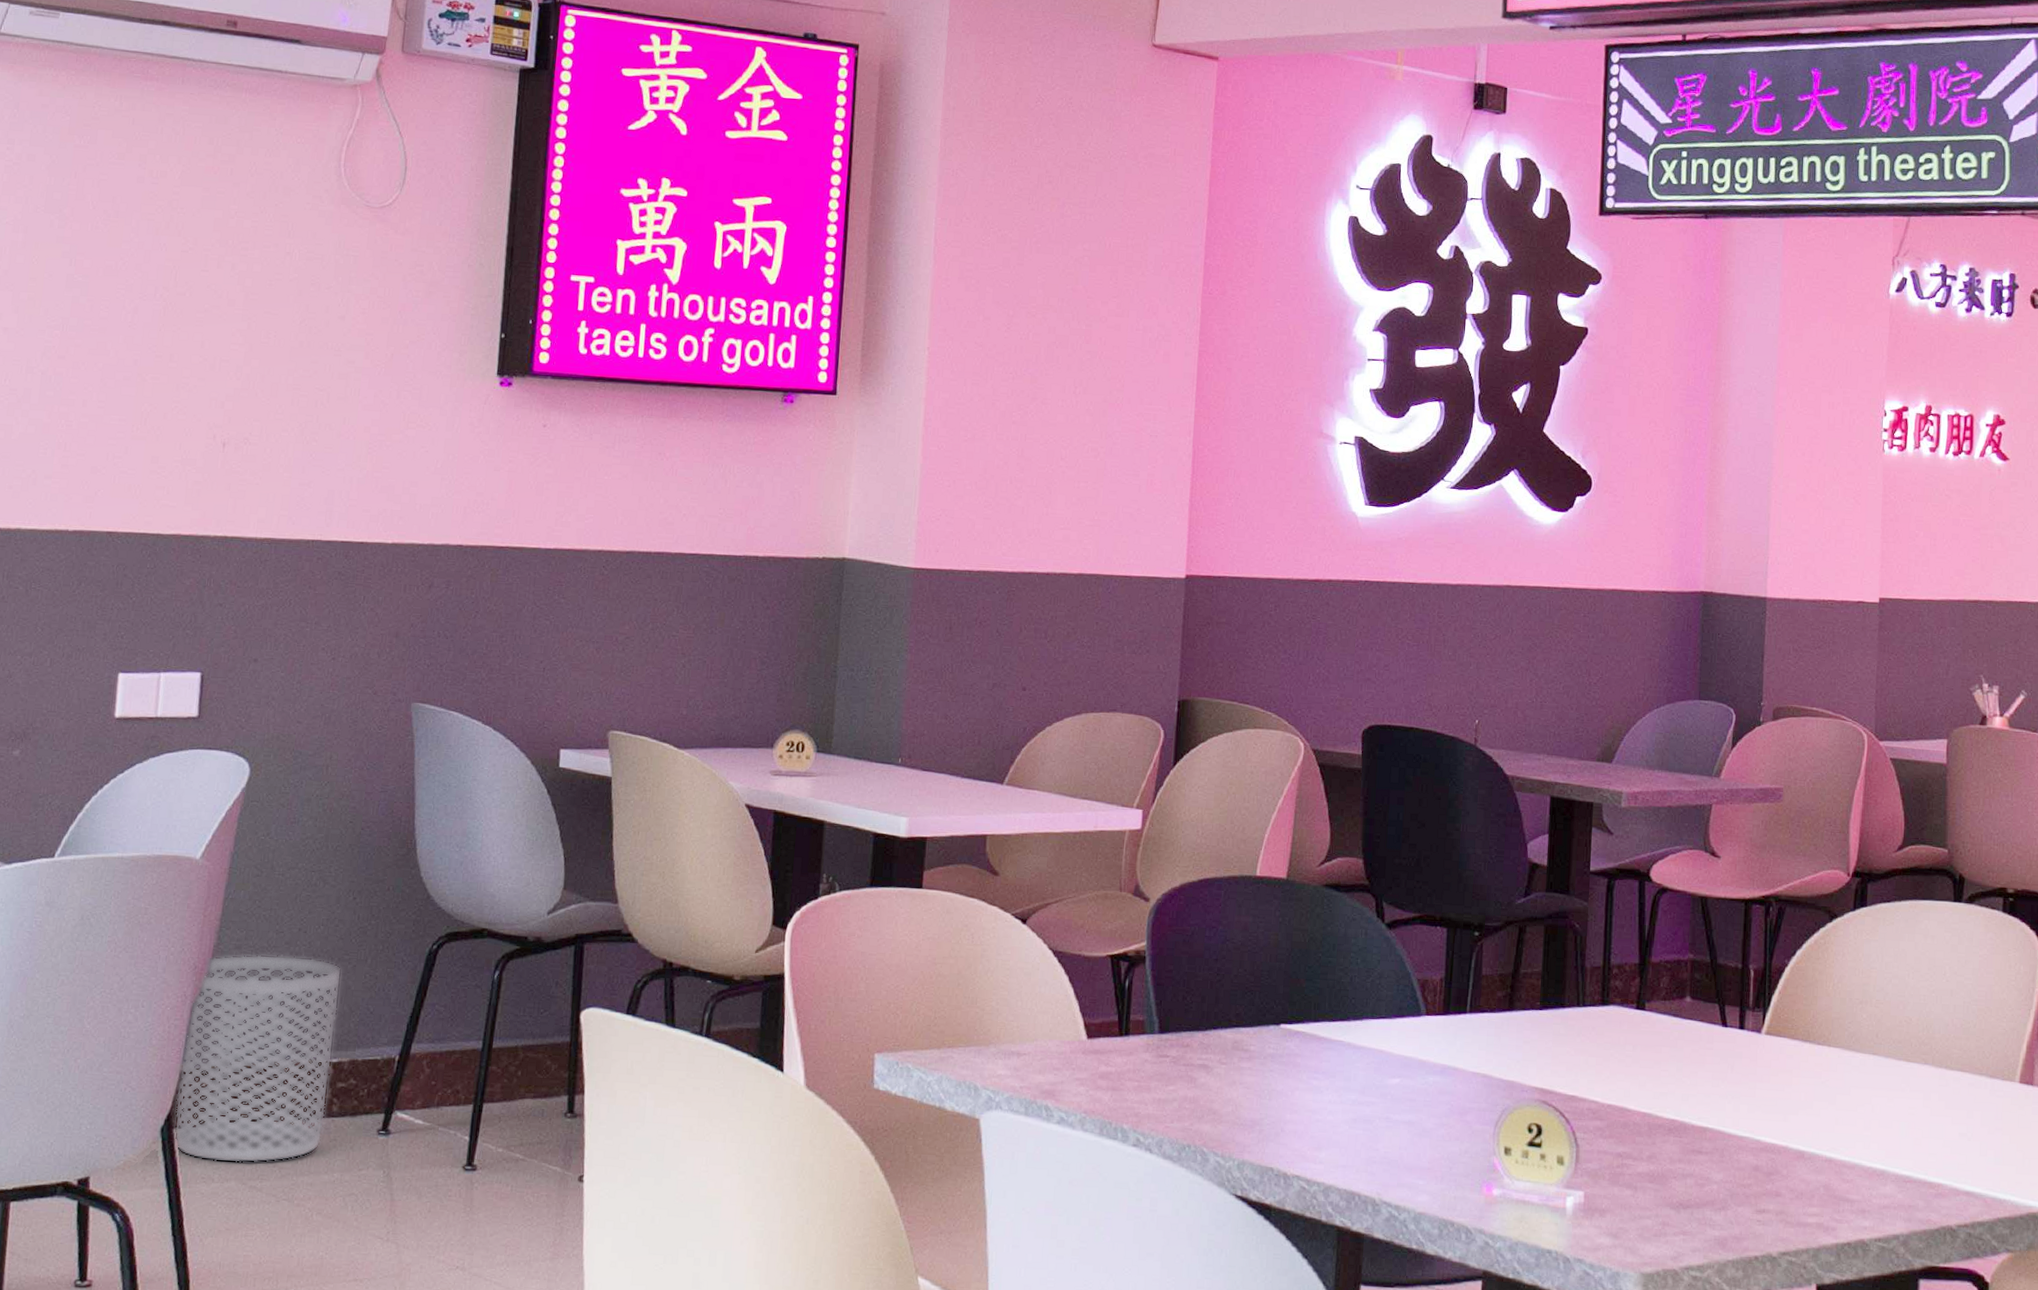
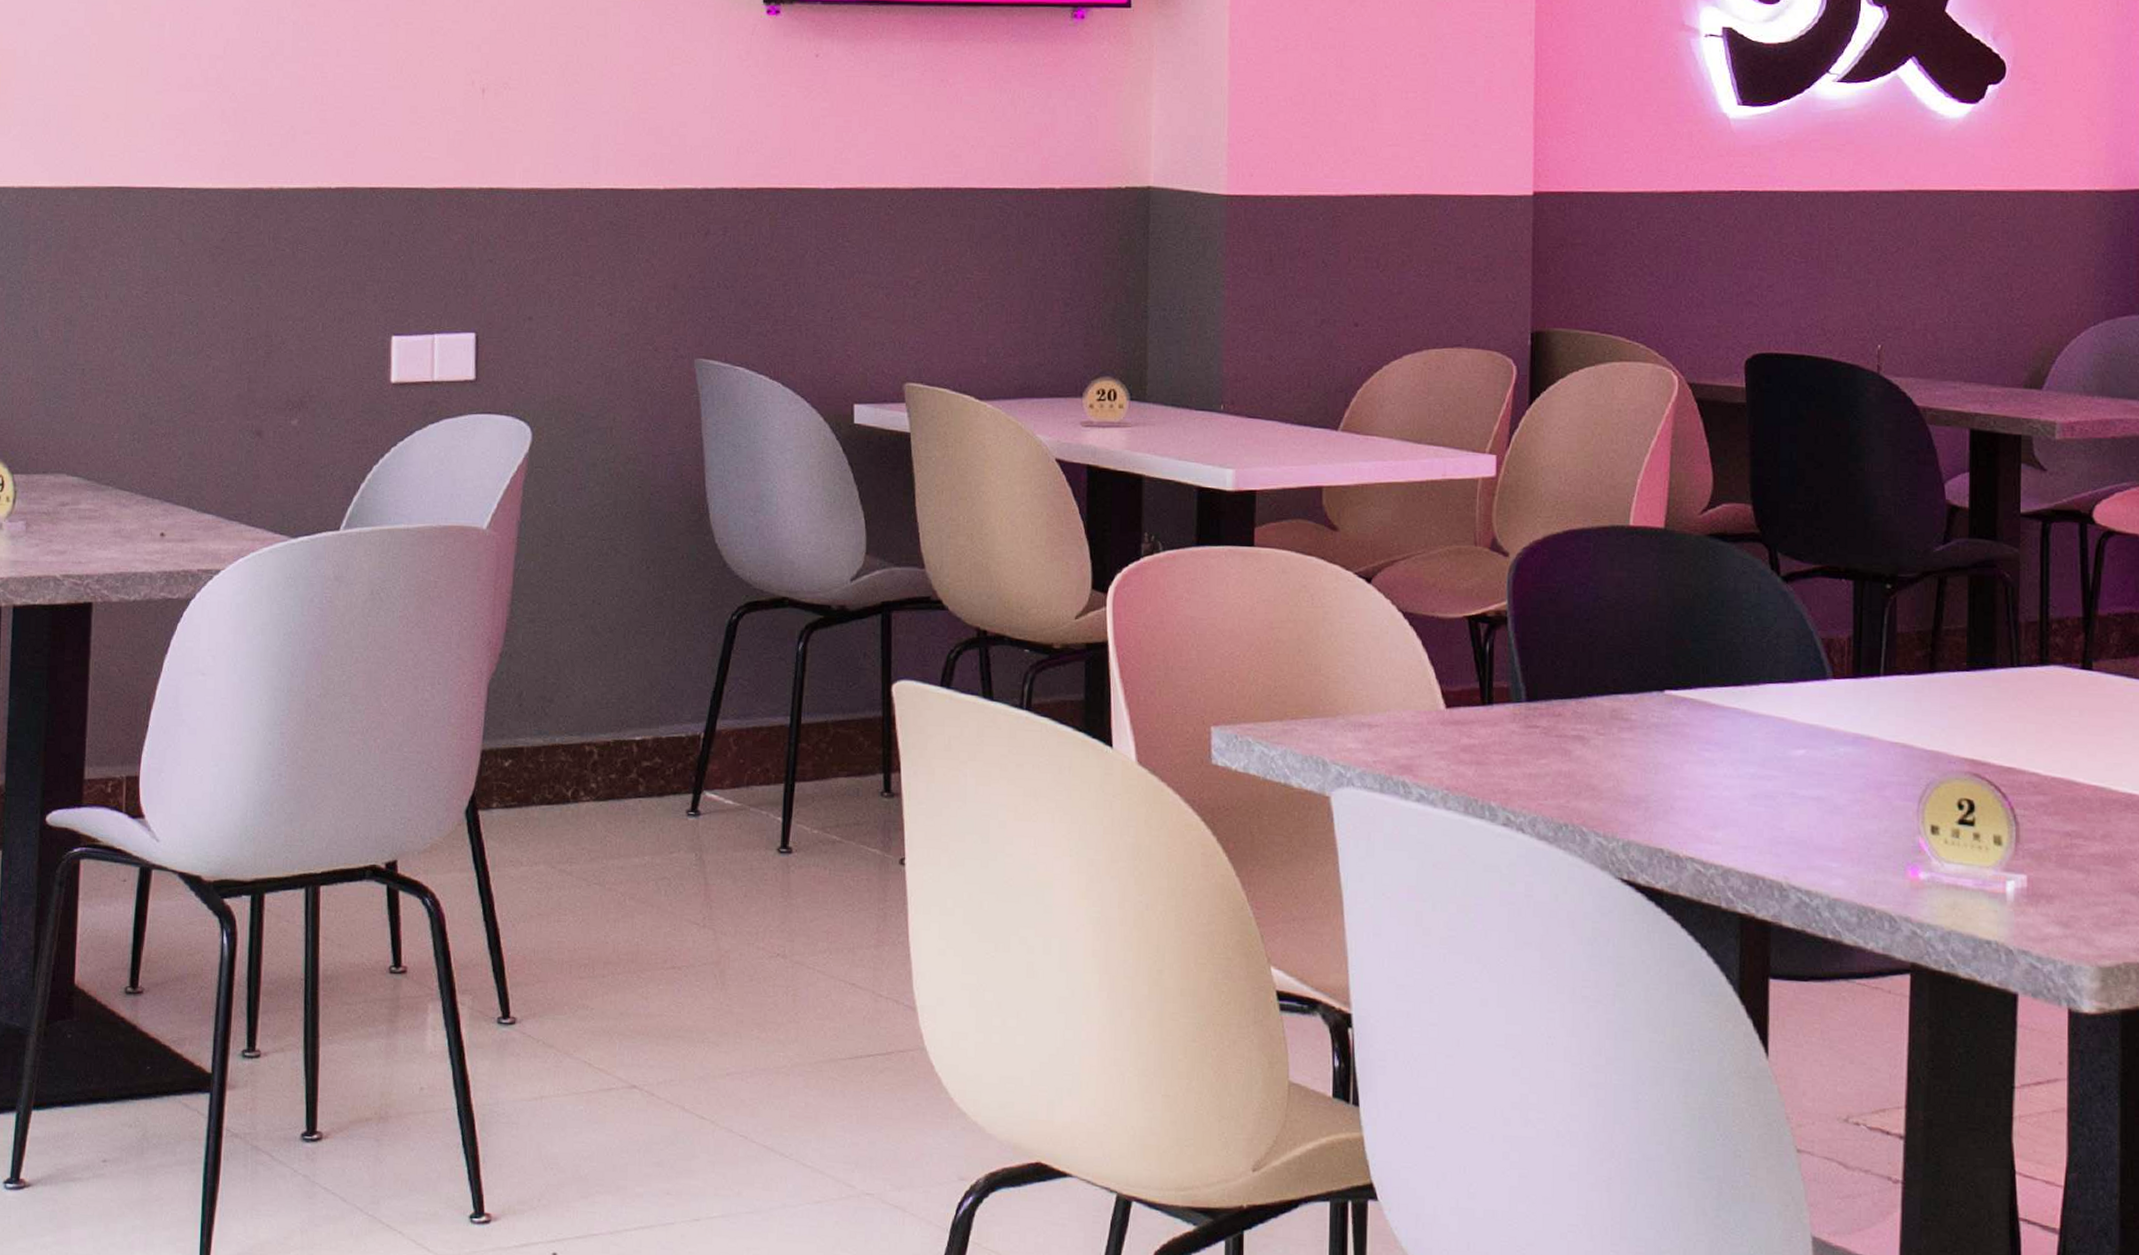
waste bin: present [174,954,342,1164] -> none [478,628,640,846]

